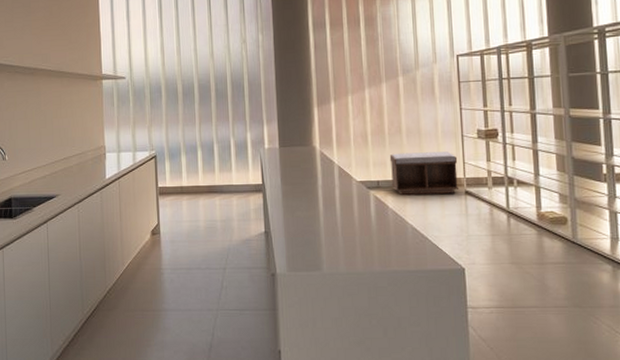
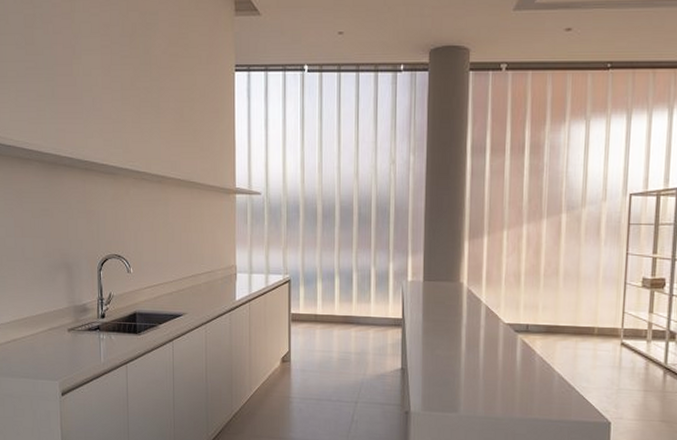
bench: present [389,151,458,195] -> none [541,296,617,344]

